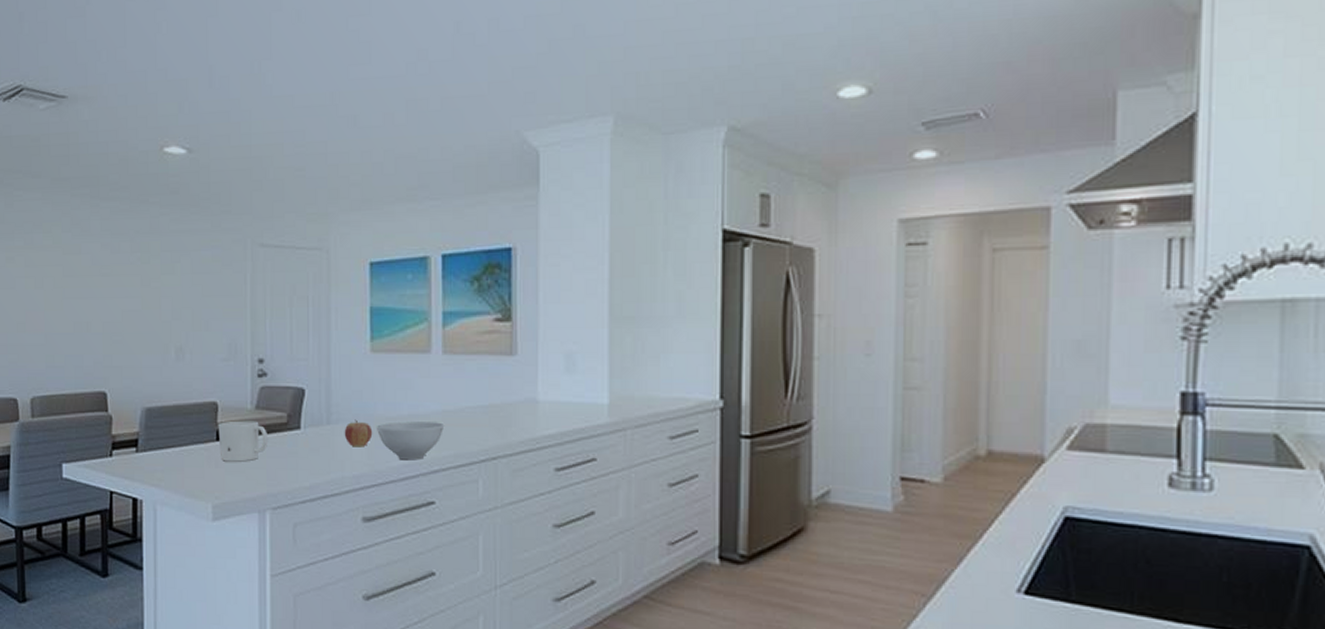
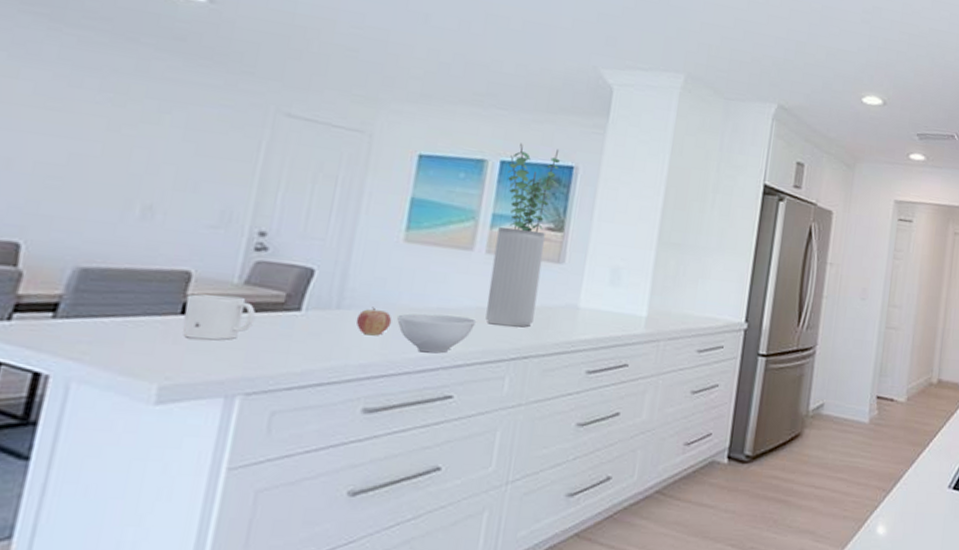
vase: none [450,231,497,427] -> present [485,143,560,328]

